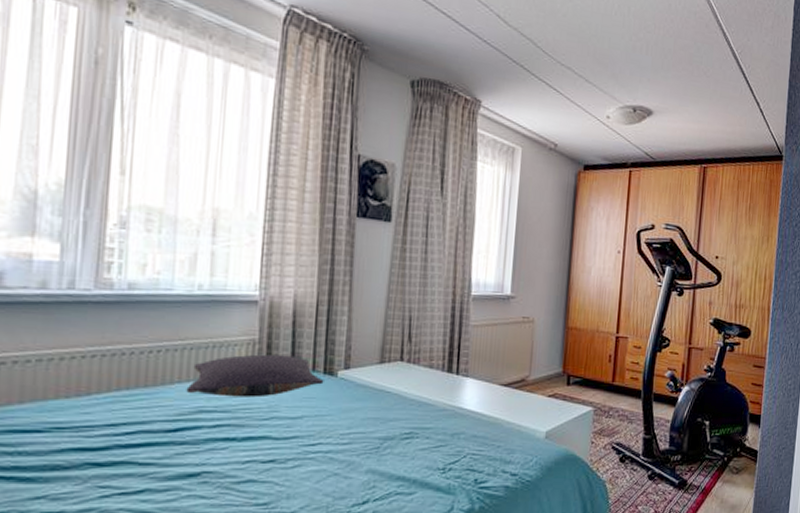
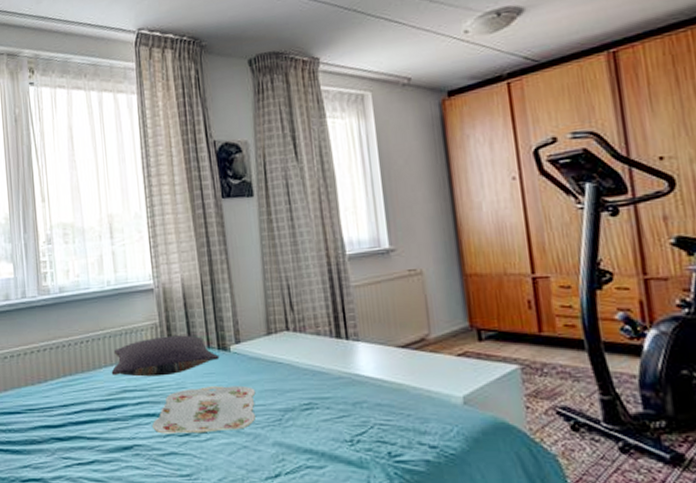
serving tray: none [230,411,358,460] -> present [152,385,256,434]

